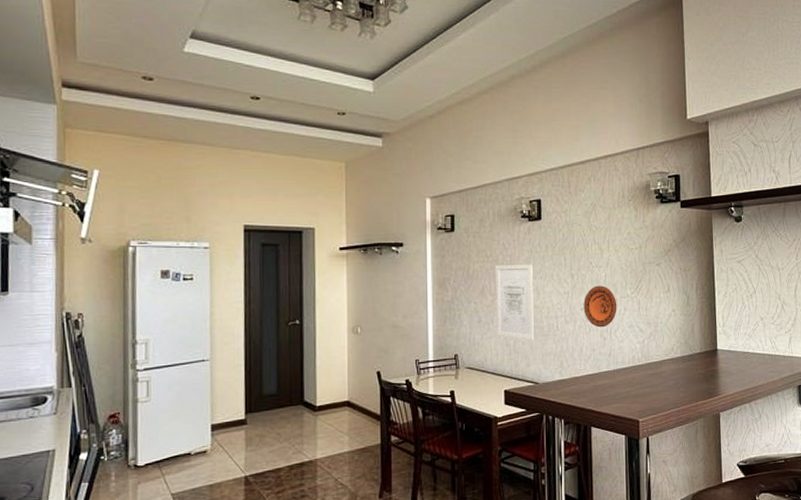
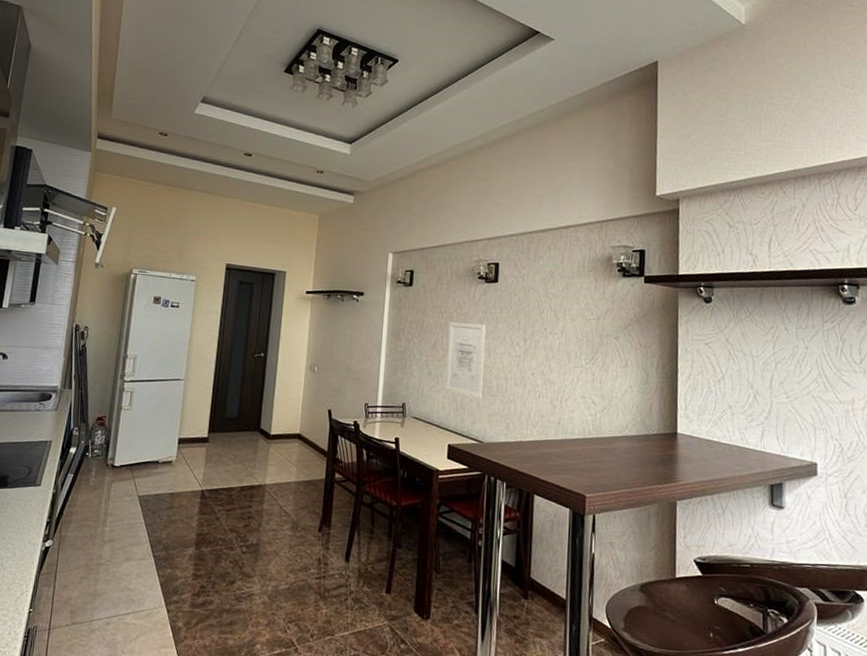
decorative plate: present [583,285,617,328] -> none [534,352,570,395]

